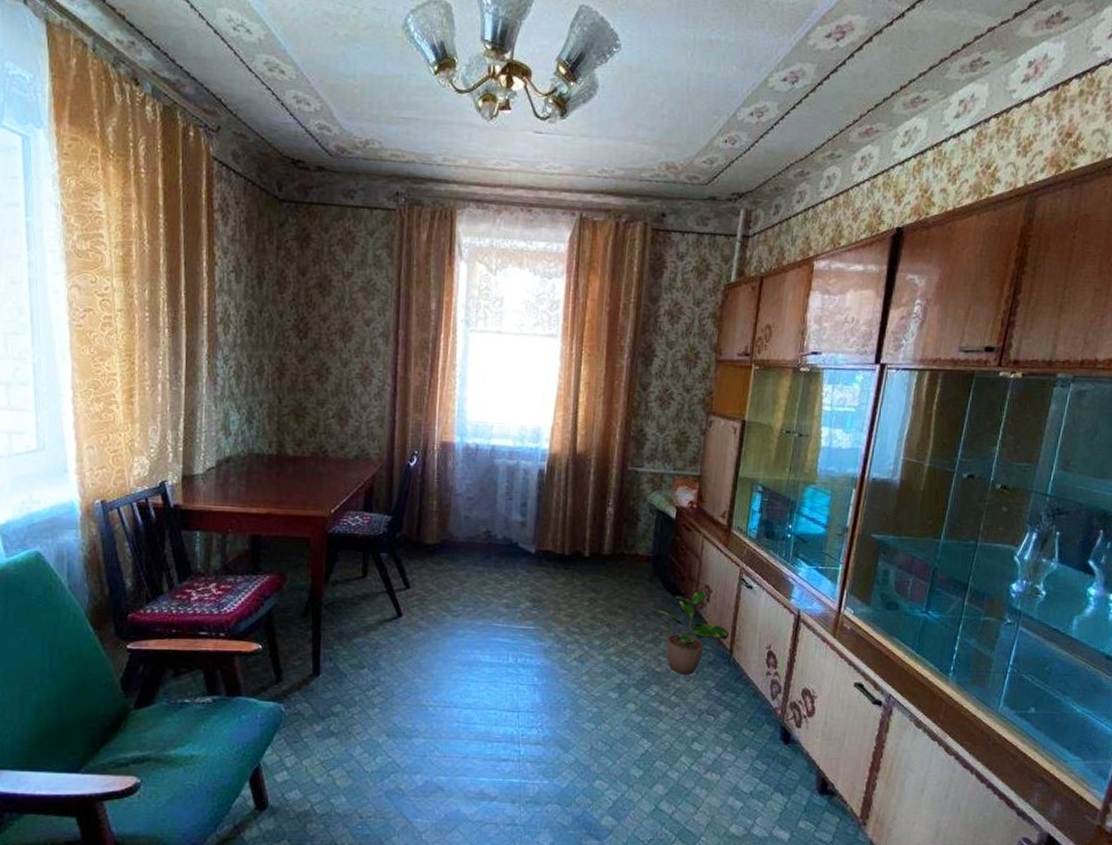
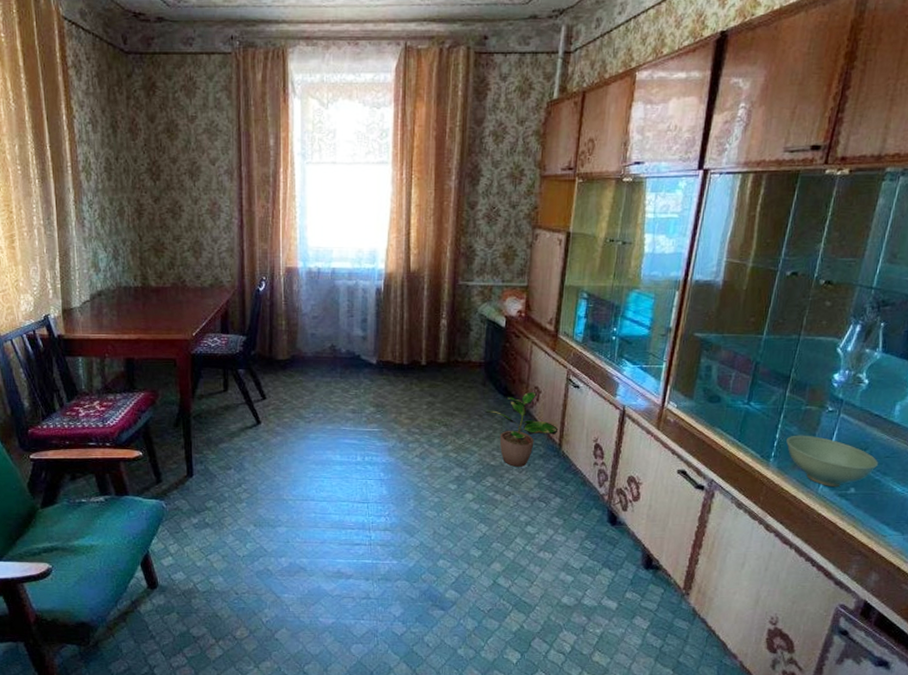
bowl: none [965,648,1059,707] -> present [786,435,879,488]

